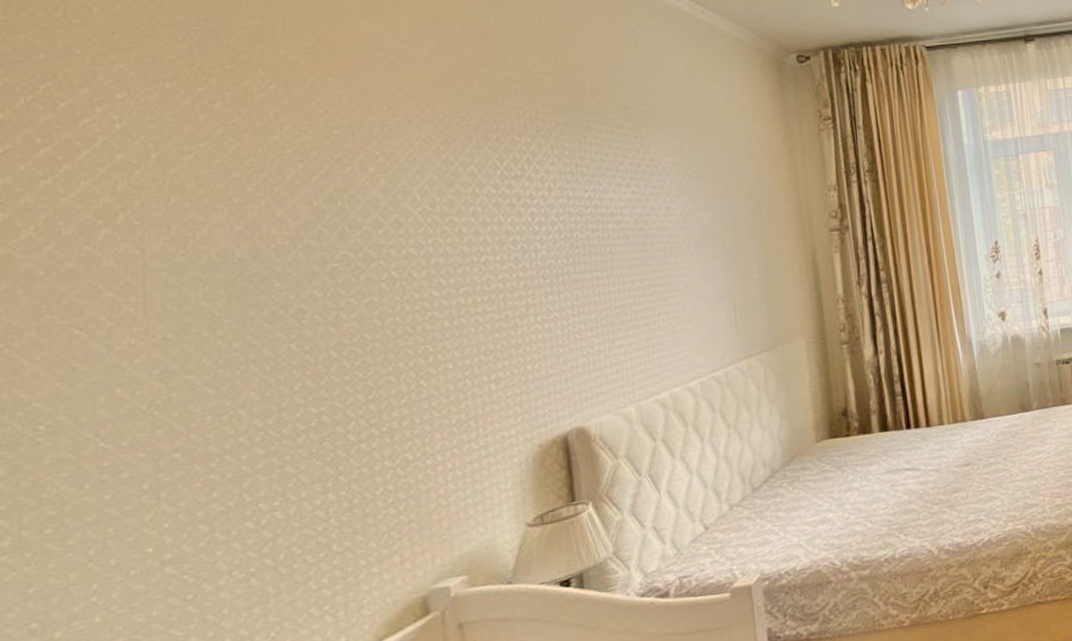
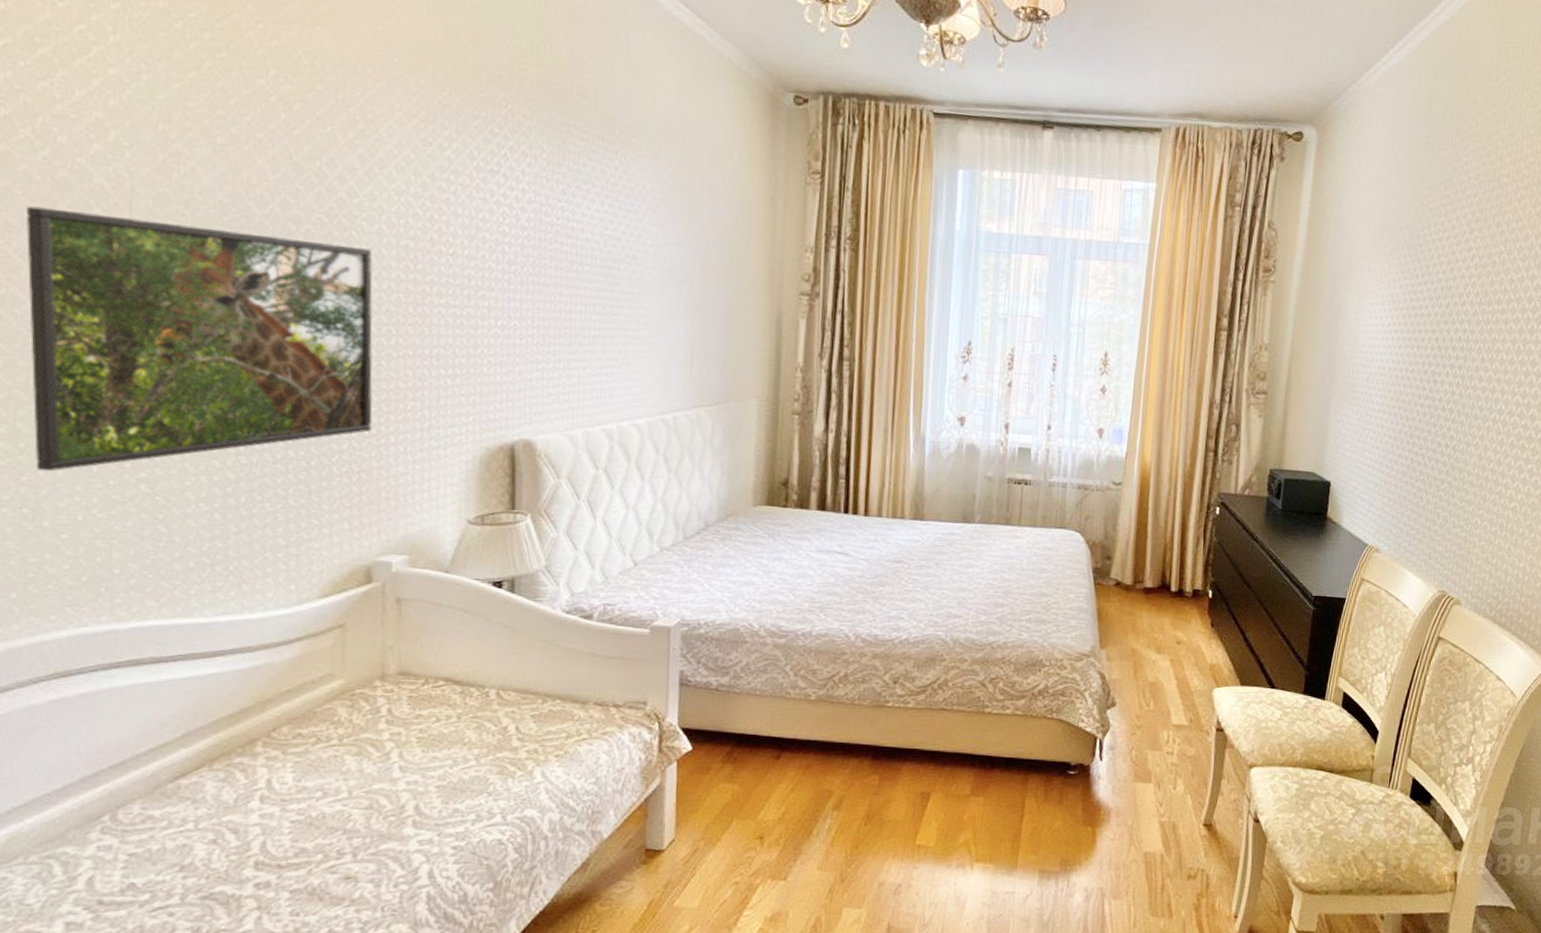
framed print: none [30,274,417,578] -> present [26,206,373,472]

